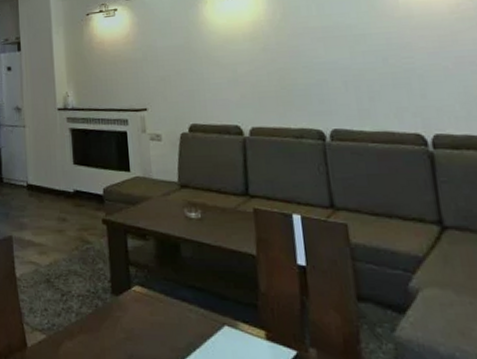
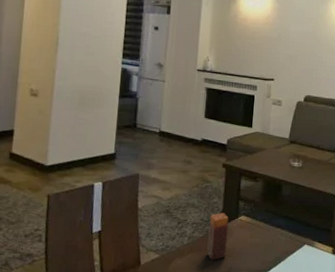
candle: none [97,282,124,345] -> present [207,213,229,260]

